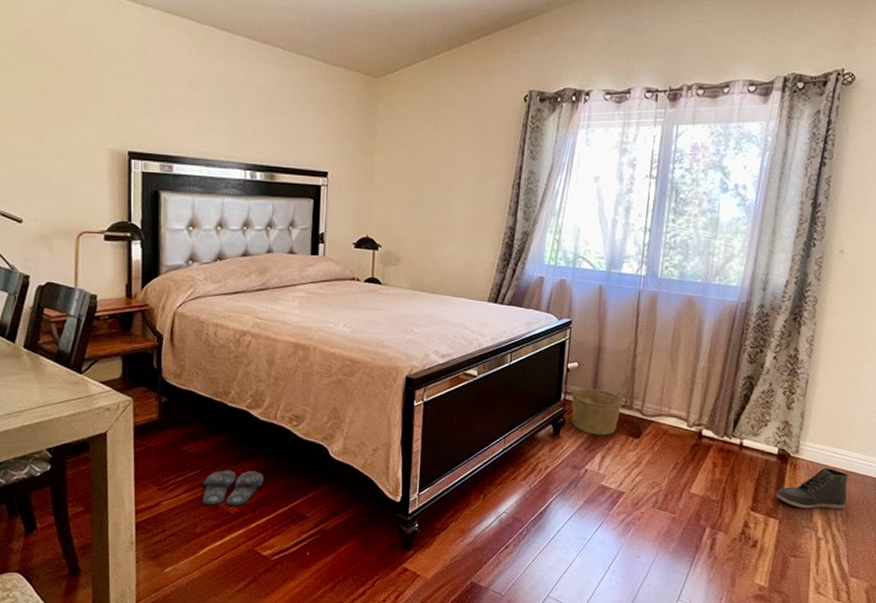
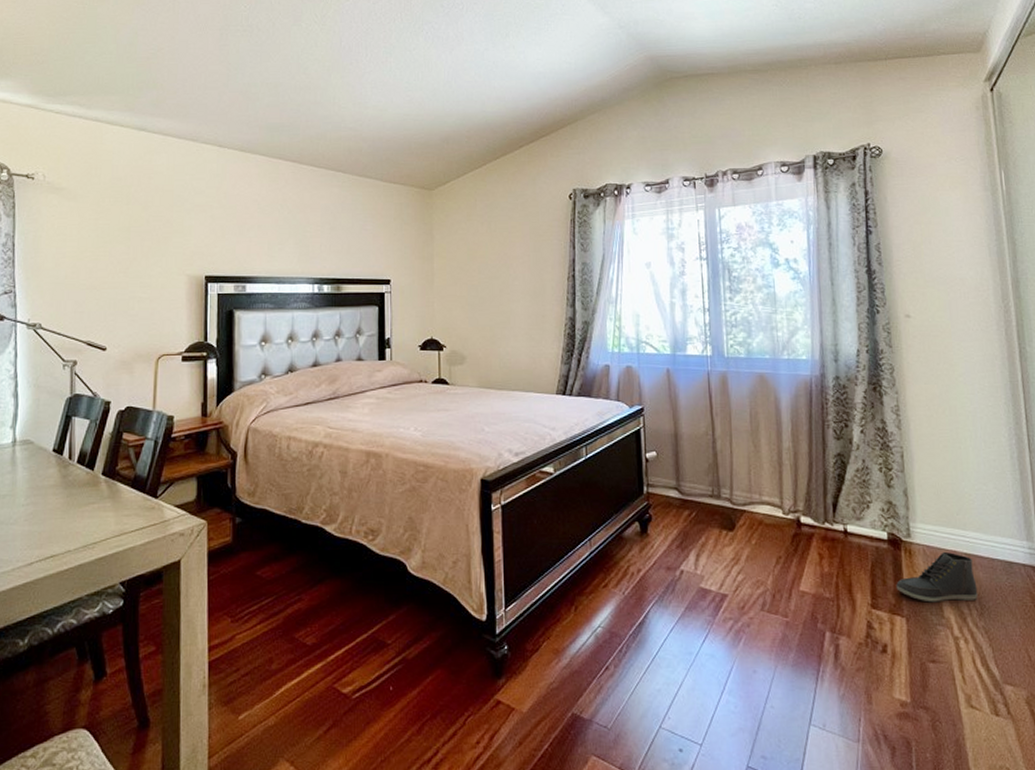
slippers: present [202,470,264,507] -> none [277,594,341,637]
basket: present [571,388,623,436] -> none [654,479,710,531]

